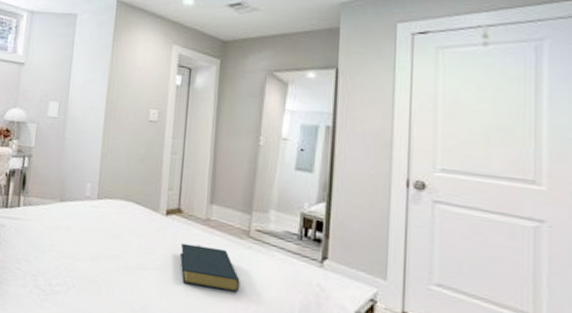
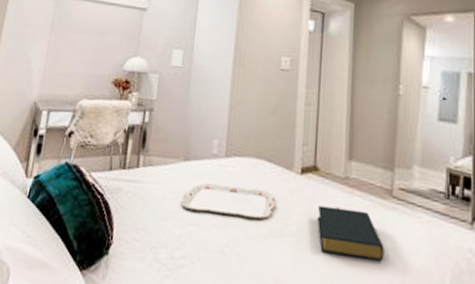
serving tray: none [58,222,143,254] -> present [181,183,276,219]

